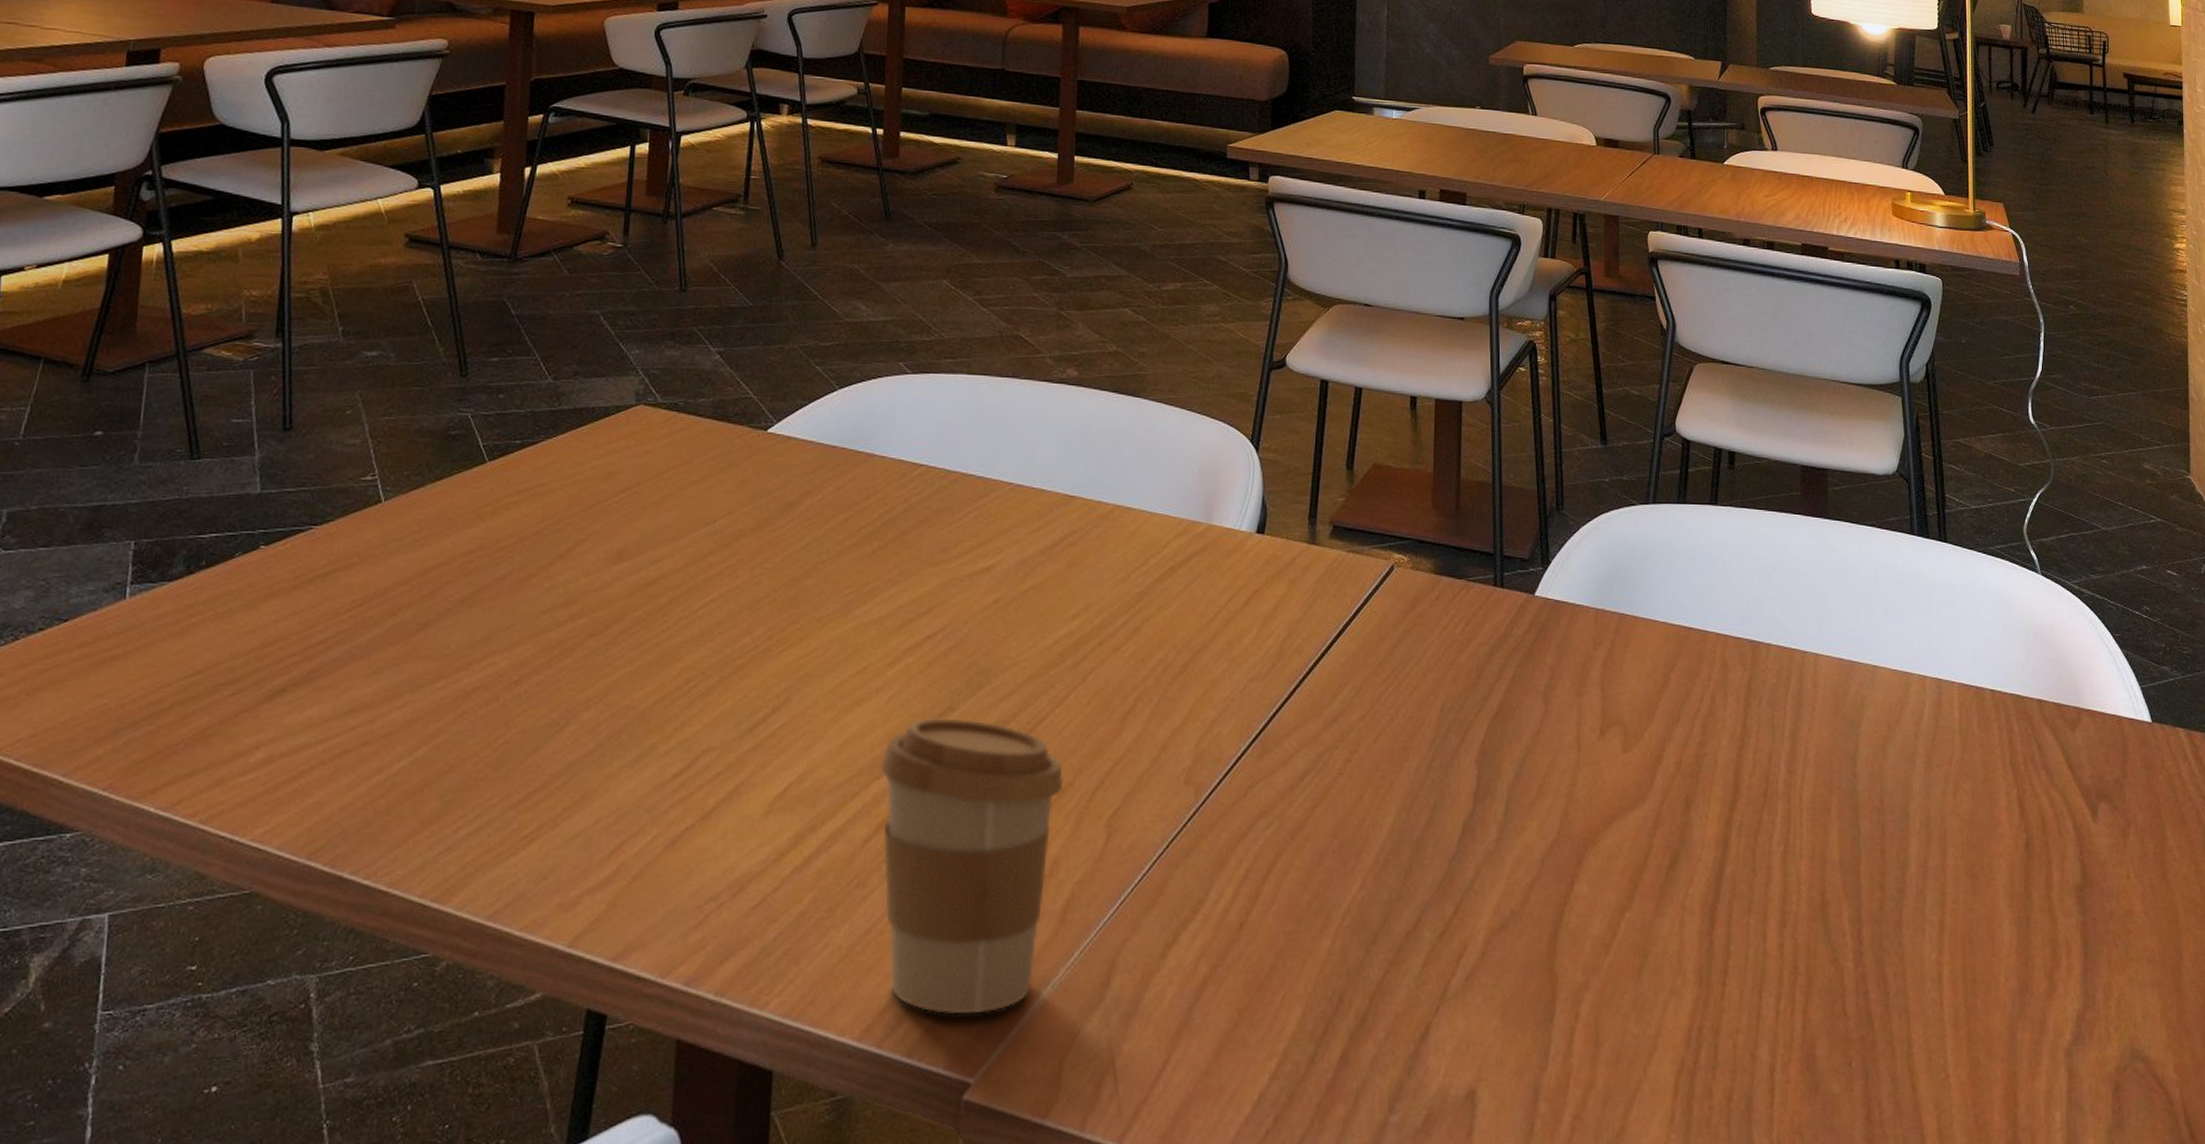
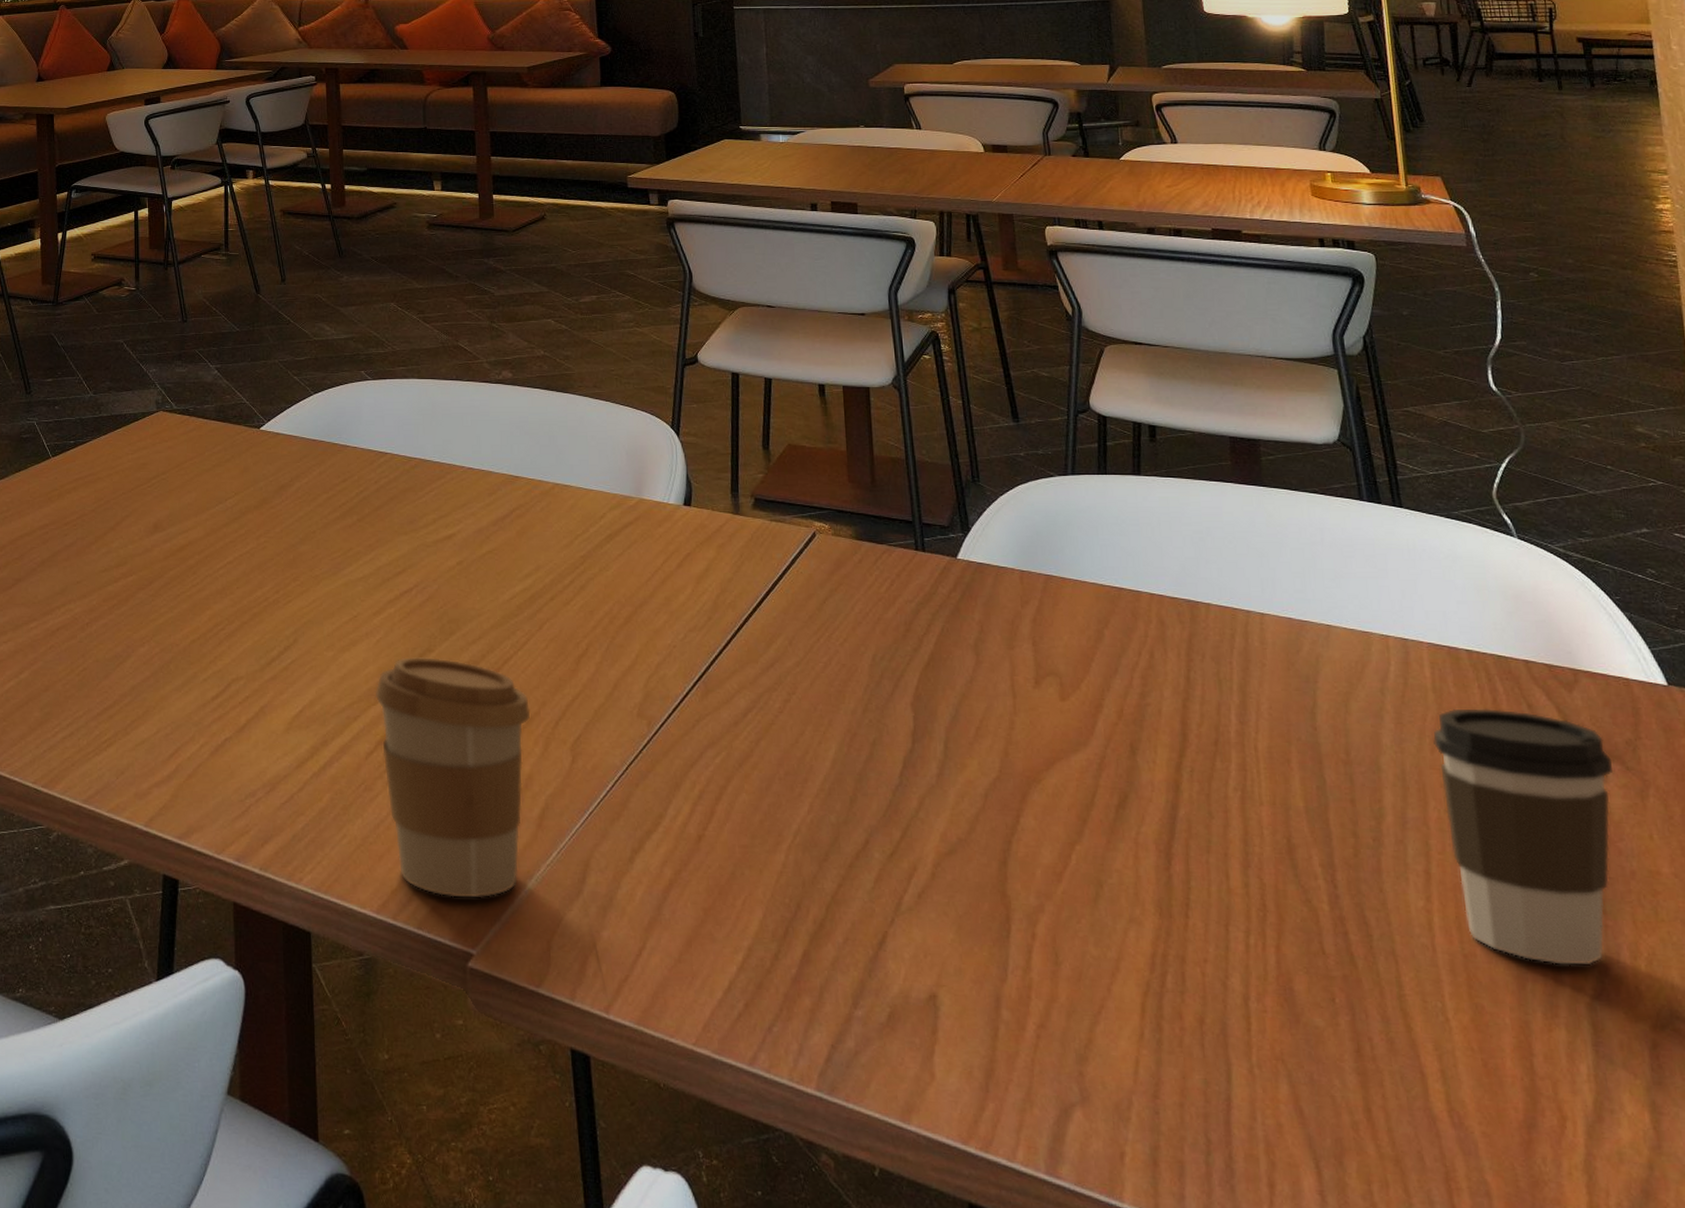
coffee cup: none [1956,750,2103,1011] -> present [1433,708,1614,966]

